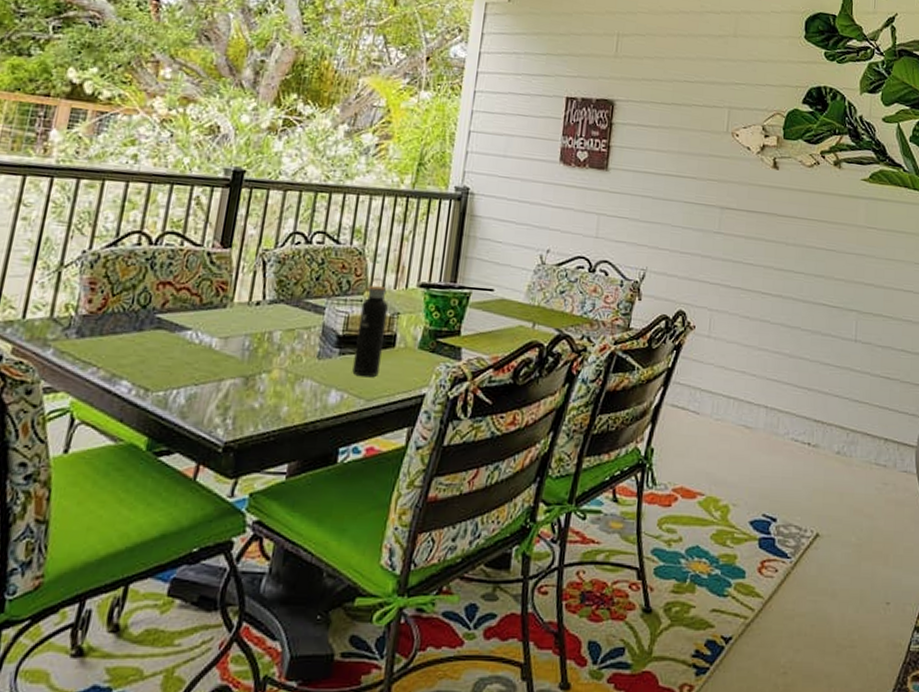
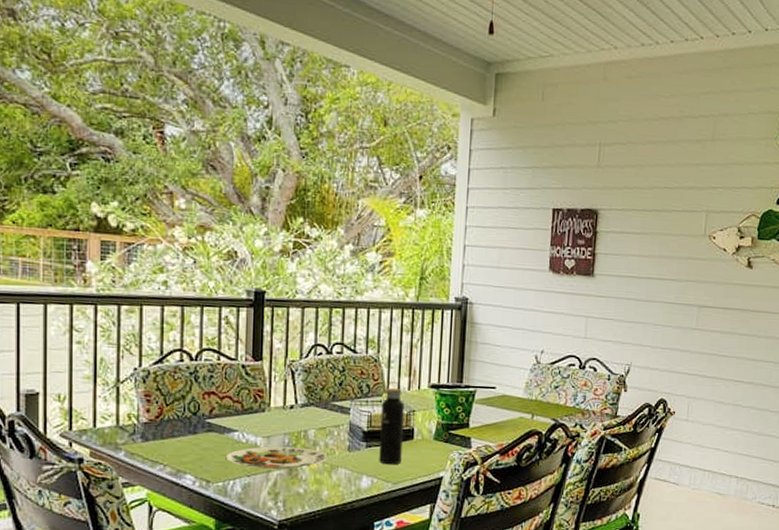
plate: none [172,349,293,378] -> present [225,446,328,469]

